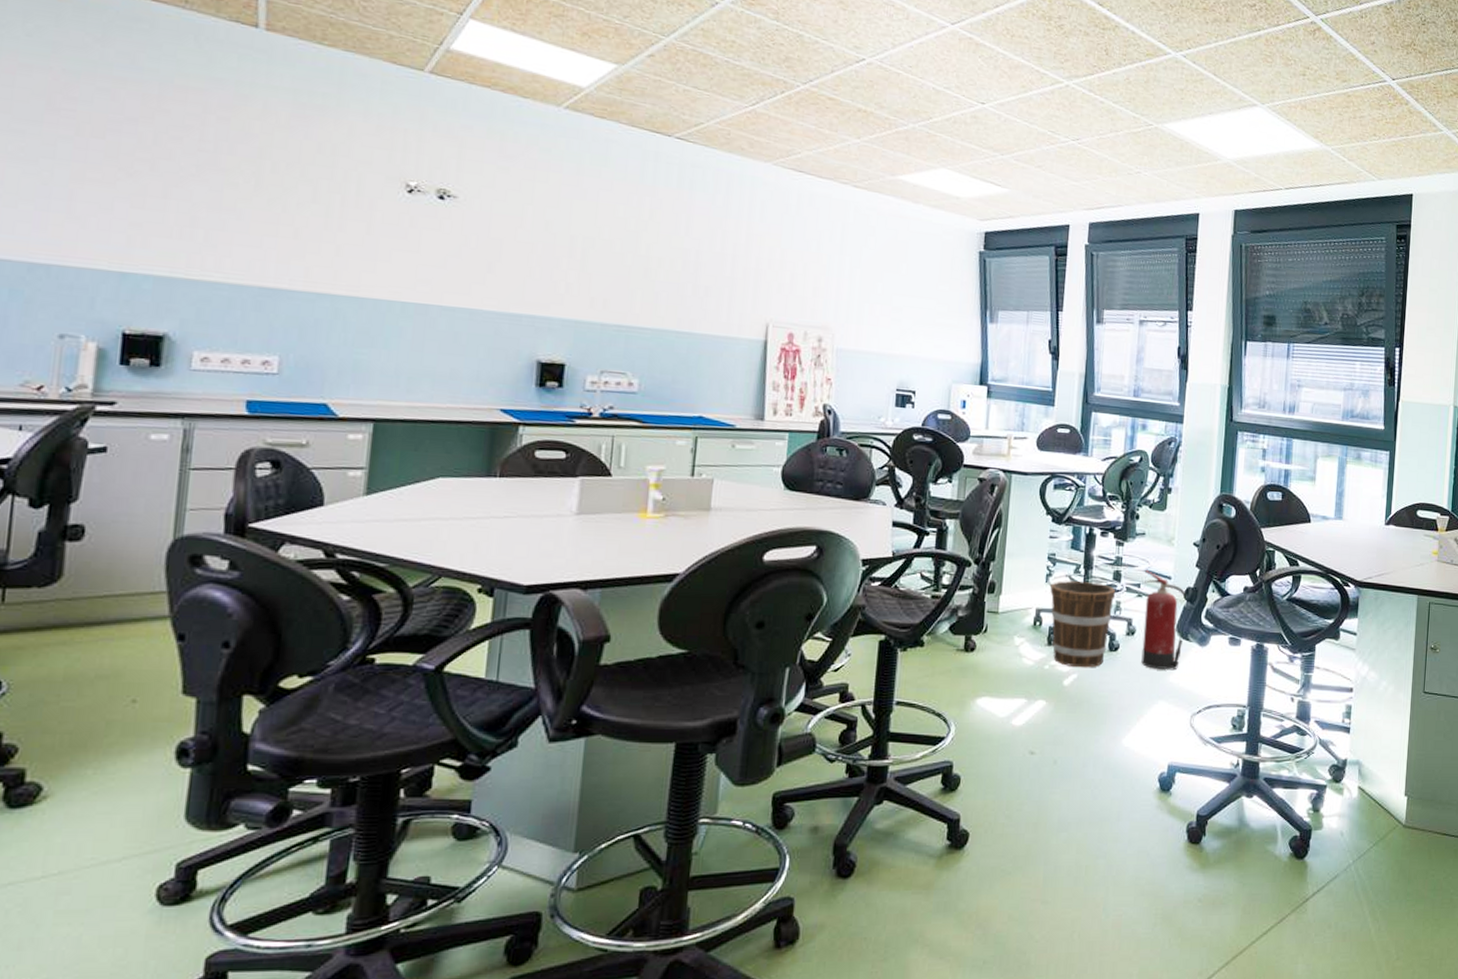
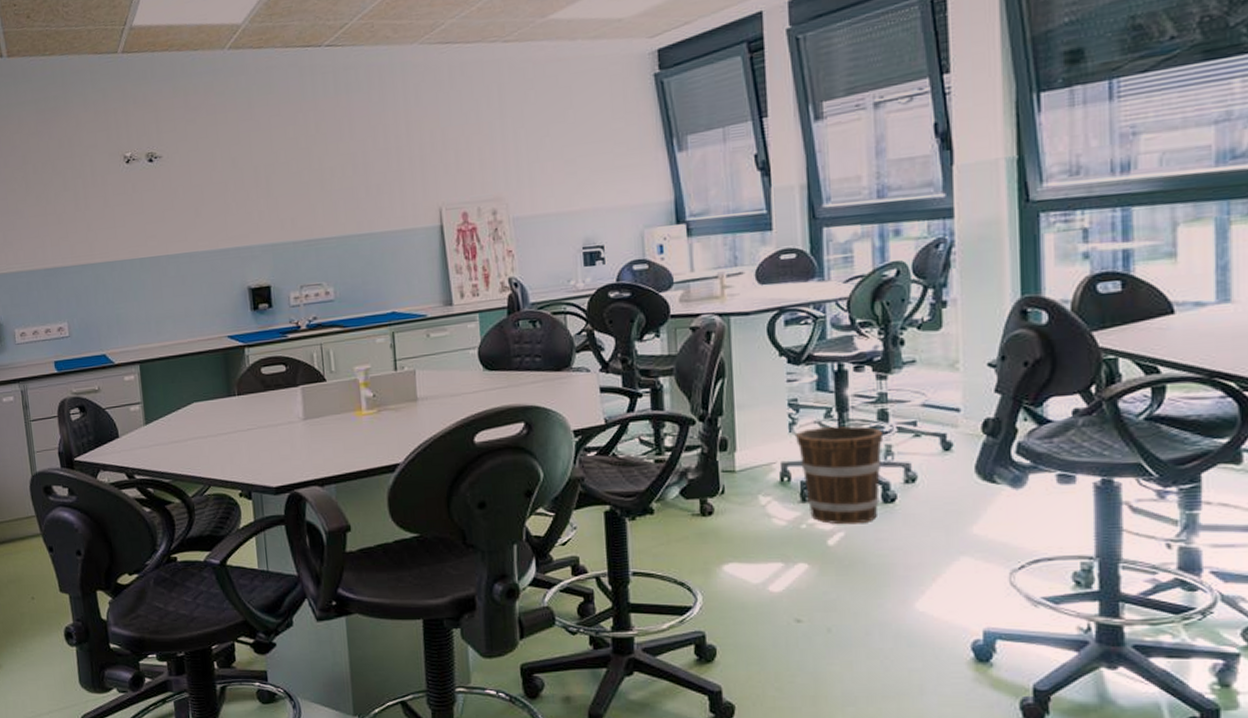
fire extinguisher: present [1141,570,1186,669] -> none [922,404,988,520]

